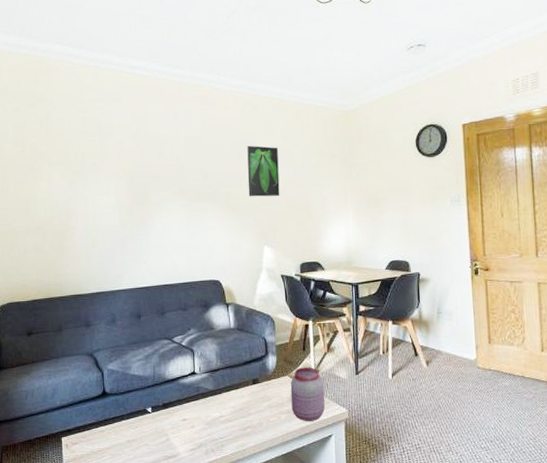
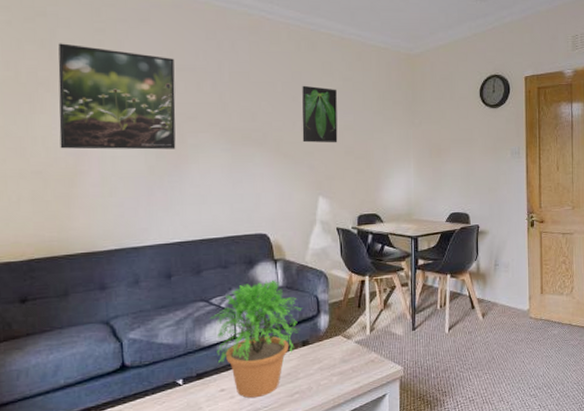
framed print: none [53,122,143,209] -> present [58,43,176,150]
potted plant: none [173,322,251,429] -> present [210,279,301,398]
jar: present [290,367,325,422] -> none [343,325,380,383]

